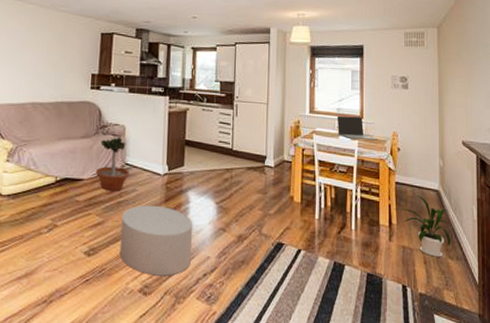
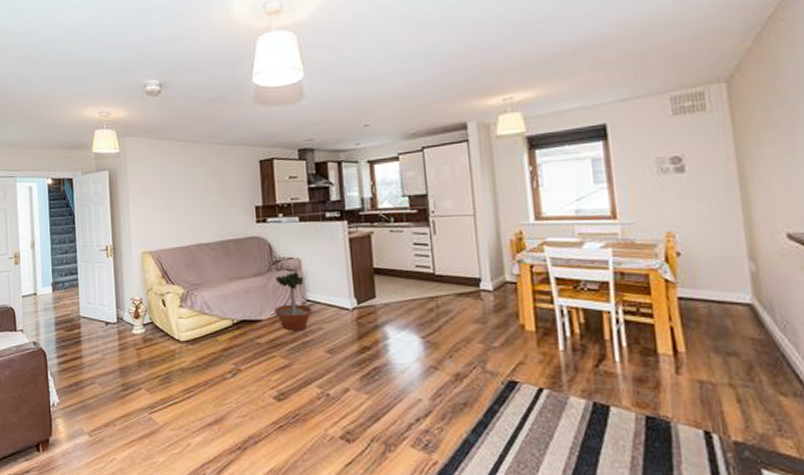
pouf: present [119,205,192,276] -> none [310,344,398,422]
laptop: present [337,116,377,140] -> none [576,217,642,247]
house plant: present [393,194,451,257] -> none [678,311,781,394]

